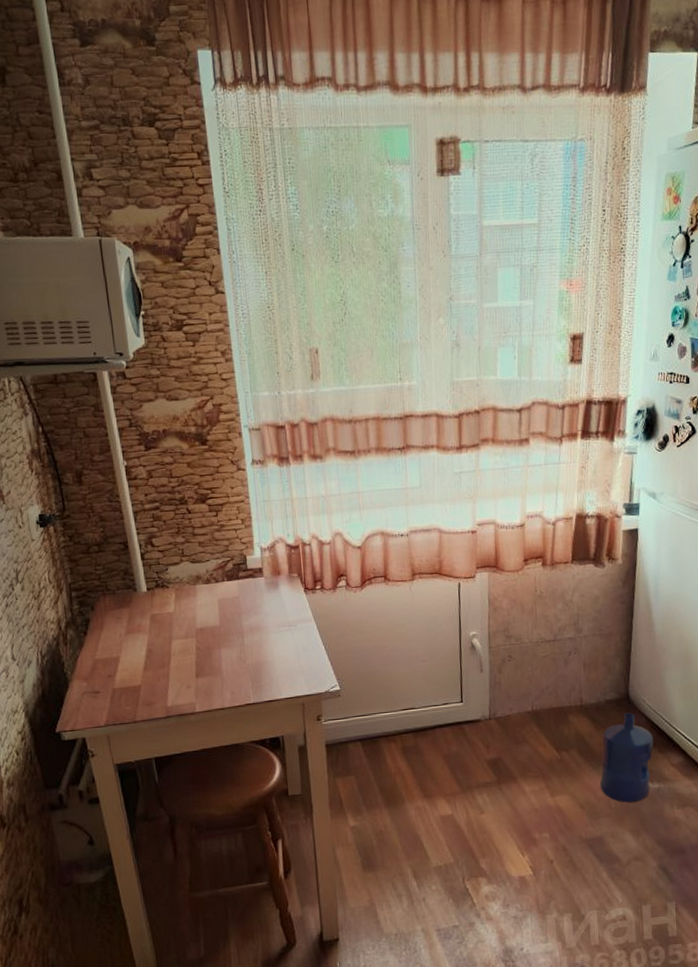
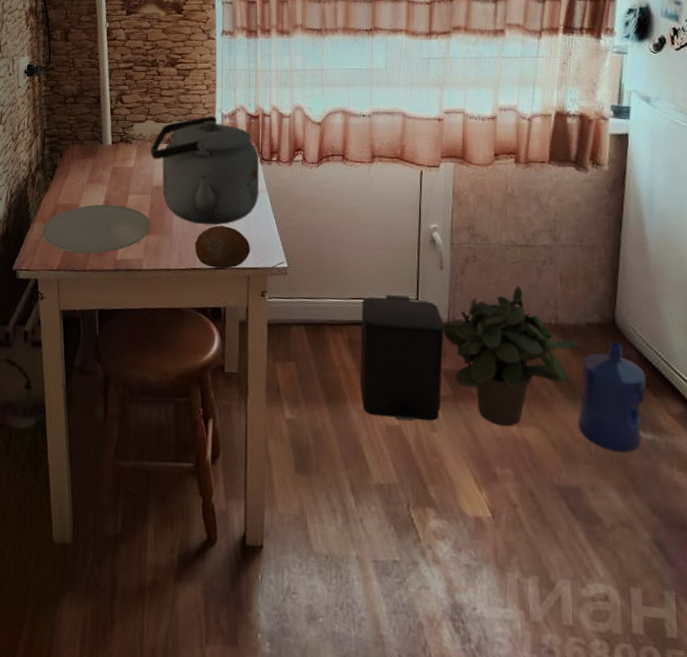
plate: none [82,652,199,707] -> present [41,204,150,254]
kettle: none [188,550,306,661] -> present [150,116,259,225]
bread: none [246,658,303,701] -> present [194,225,251,270]
pedal bin: none [411,700,487,810] -> present [359,295,444,422]
potted plant: none [485,676,599,799] -> present [443,285,578,427]

